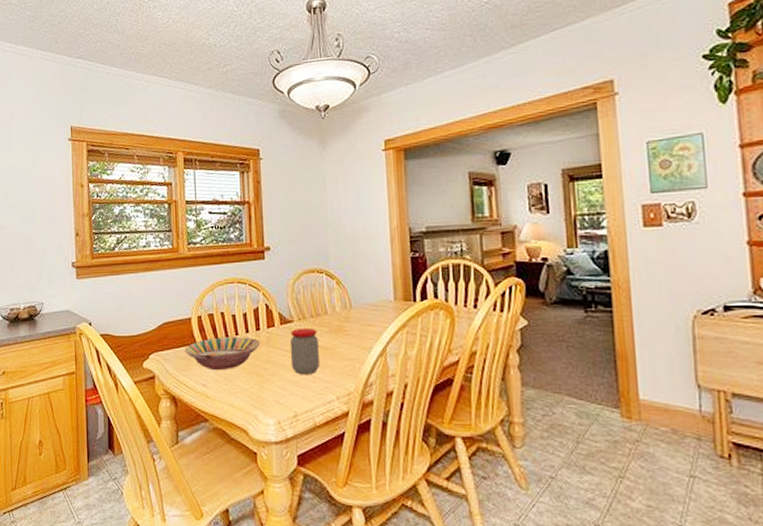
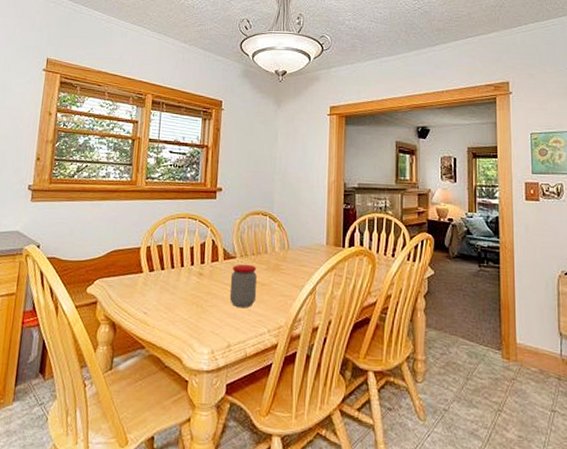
serving bowl: present [184,337,260,371] -> none [130,267,203,300]

